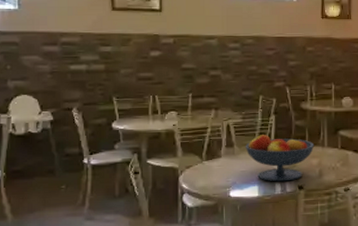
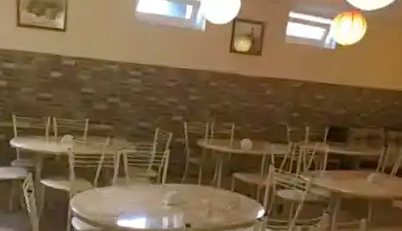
fruit bowl: present [245,135,315,182] -> none [137,168,207,218]

